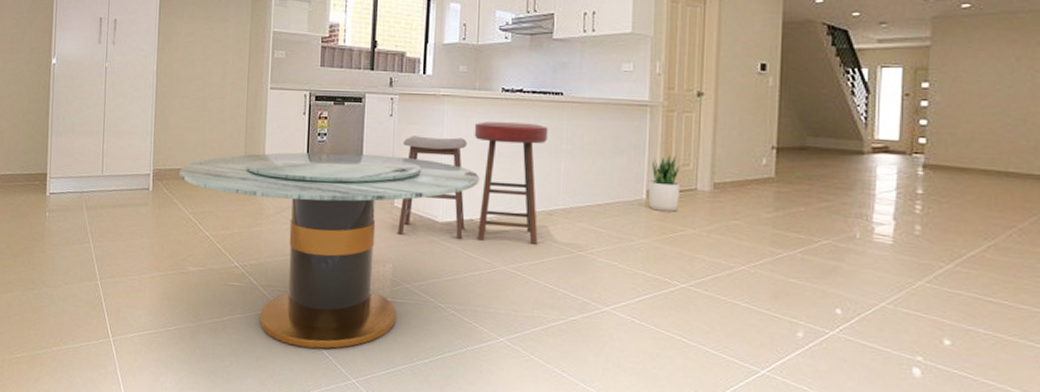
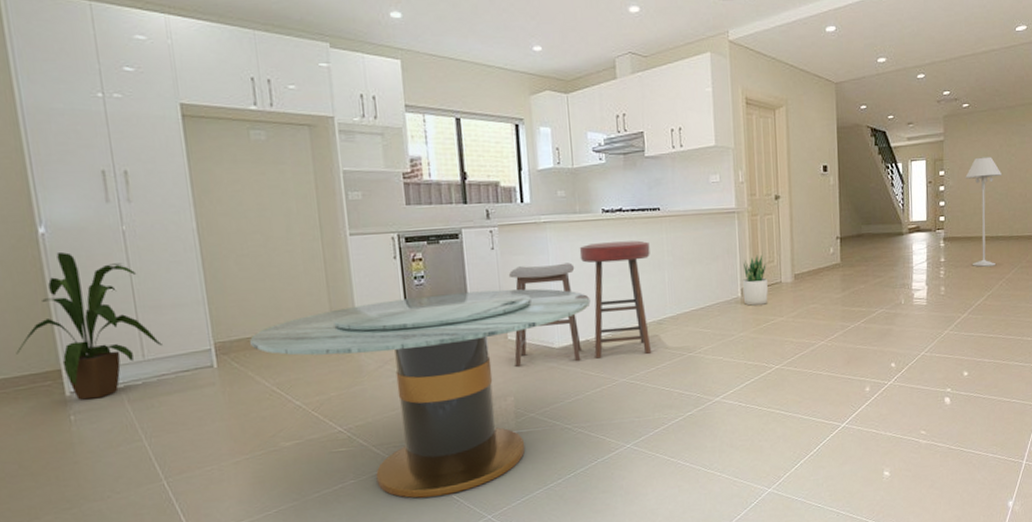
house plant: none [21,79,117,202] -> present [16,251,162,400]
floor lamp: none [960,70,1019,209] -> present [965,156,1003,267]

